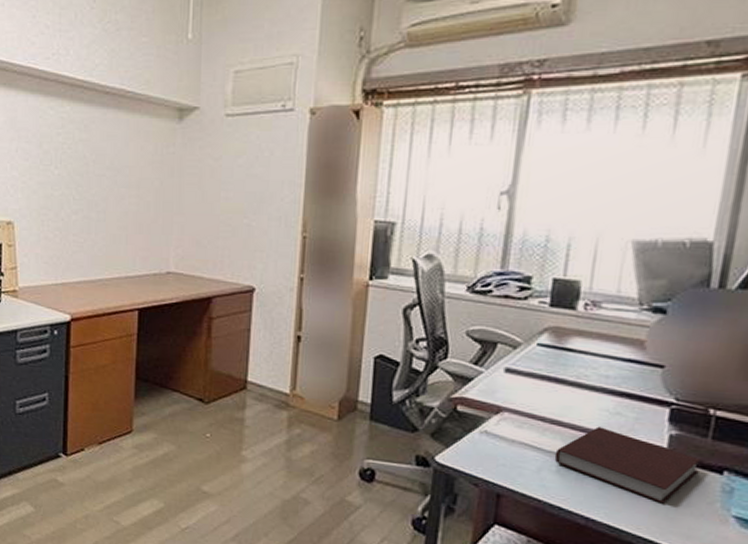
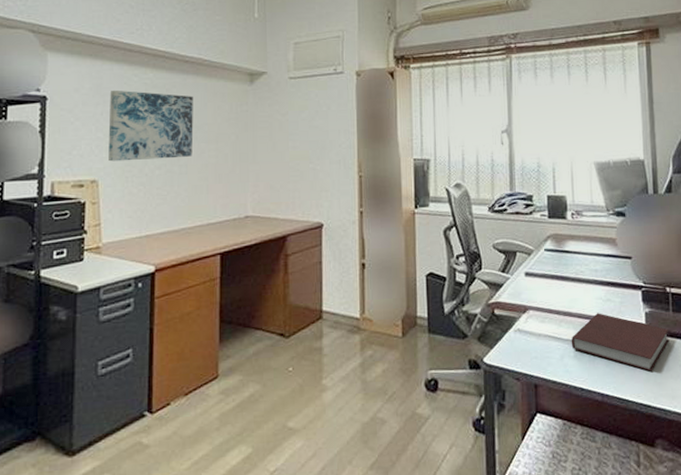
wall art: none [24,124,113,204] -> present [108,90,193,162]

